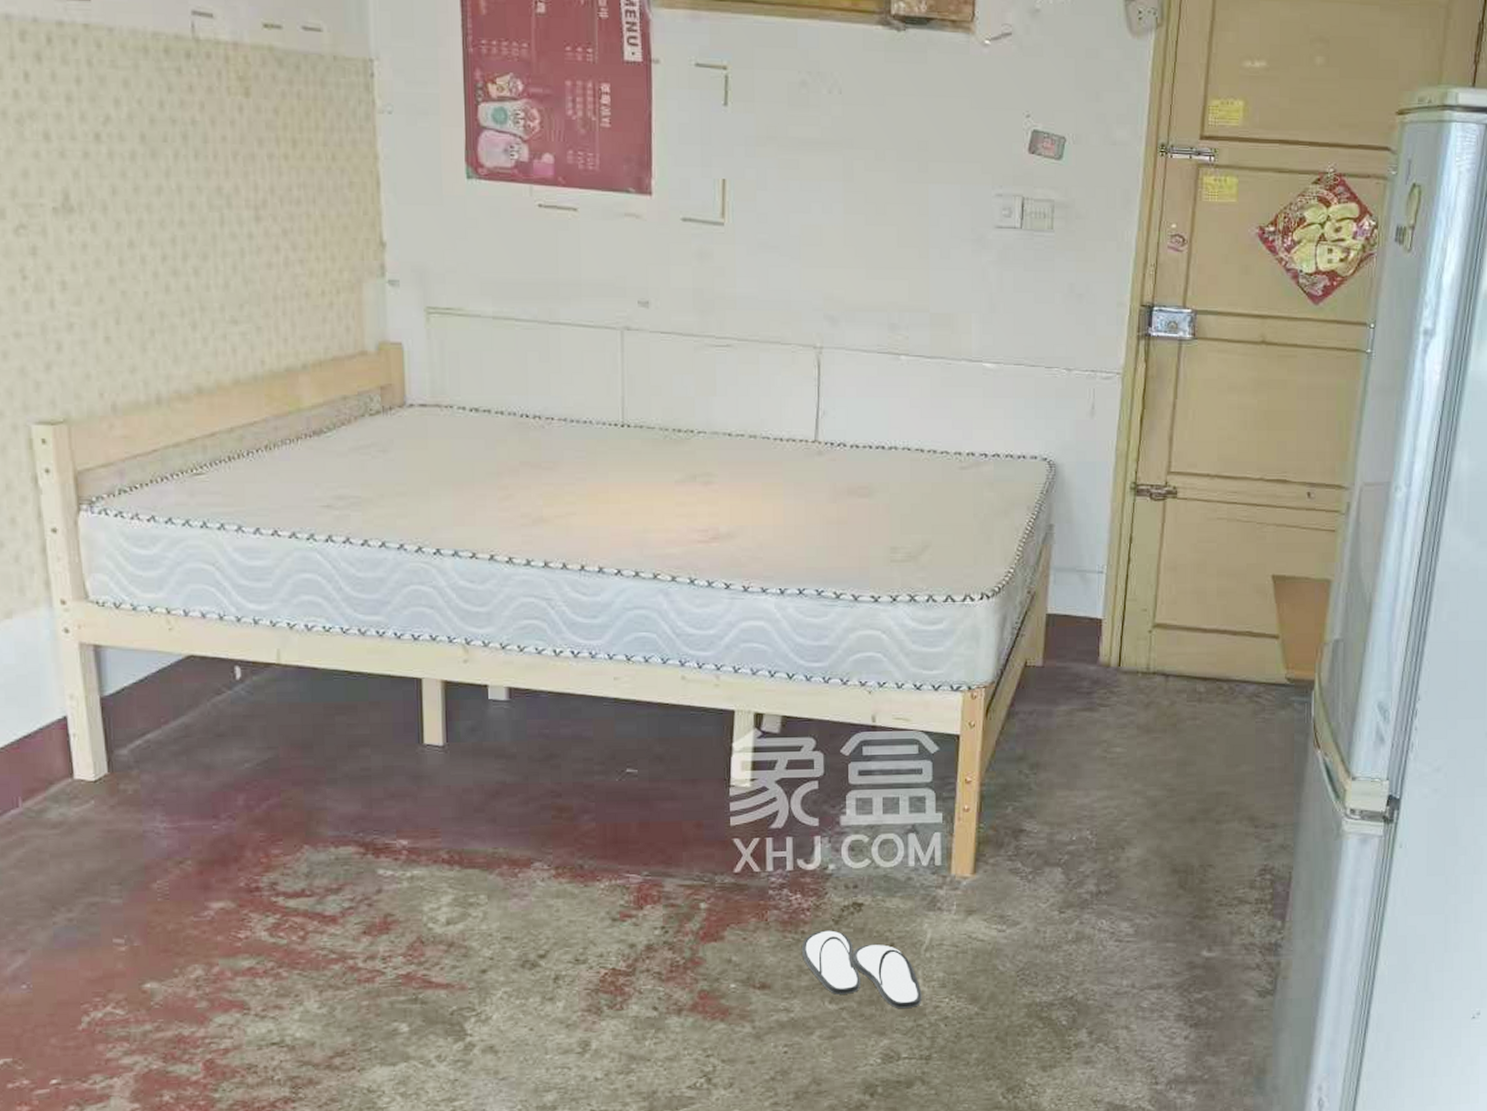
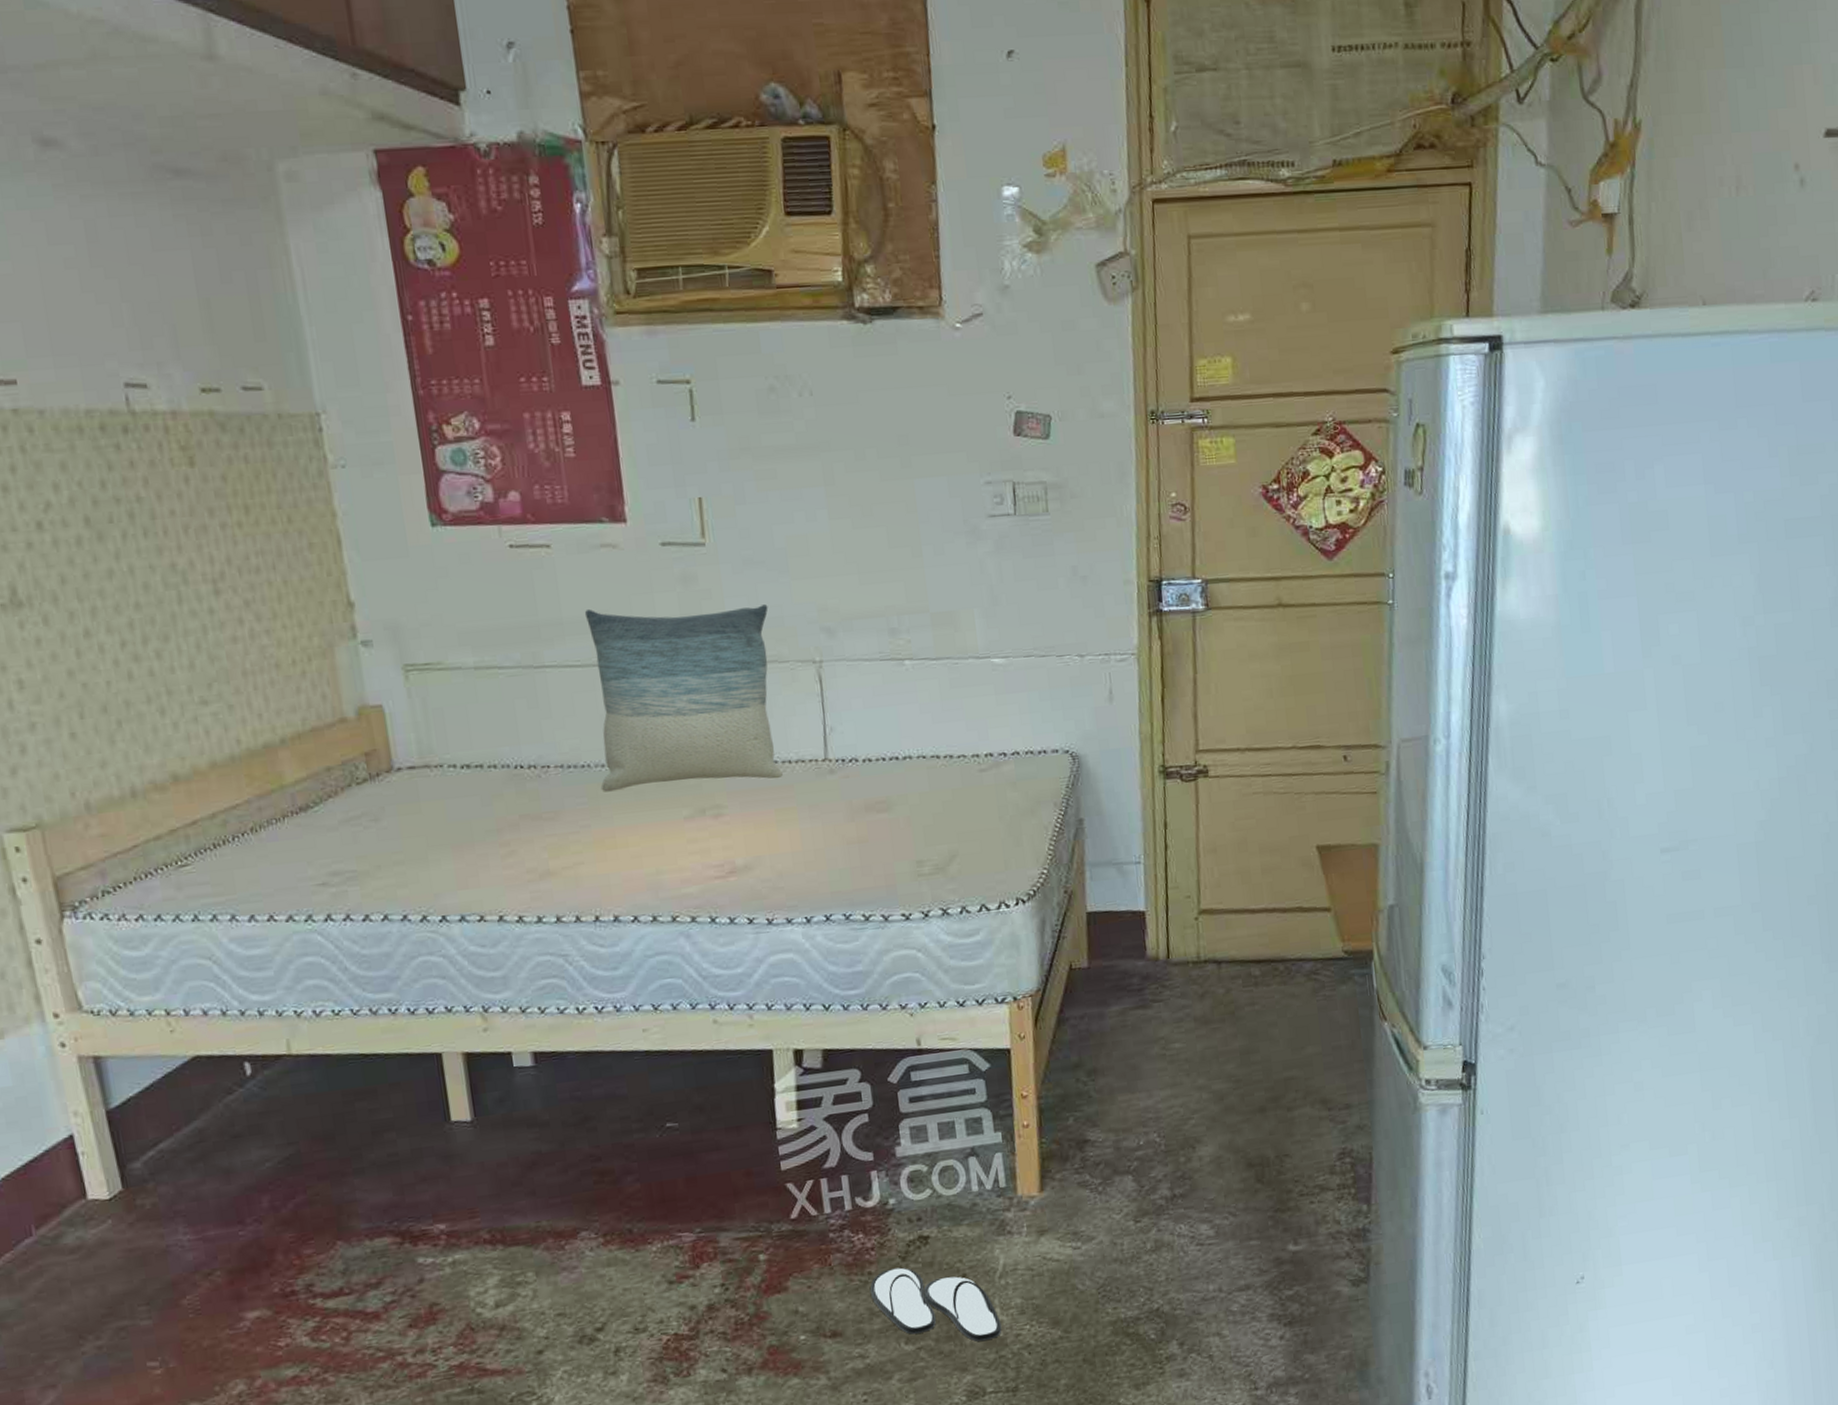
pillow: none [599,274,777,454] -> present [584,604,783,792]

